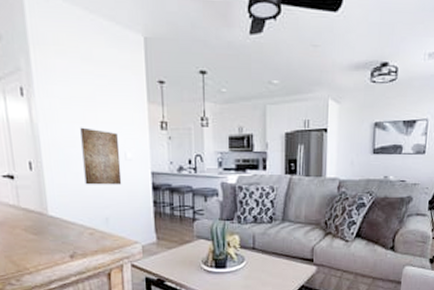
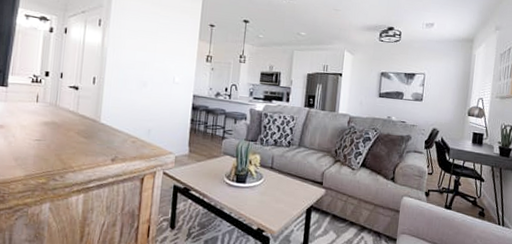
wall art: present [80,127,122,185] -> none [136,54,171,103]

